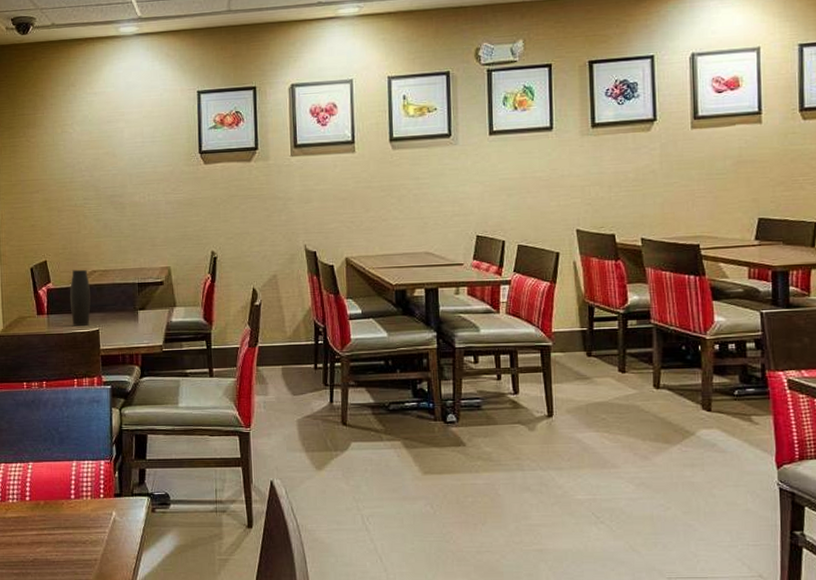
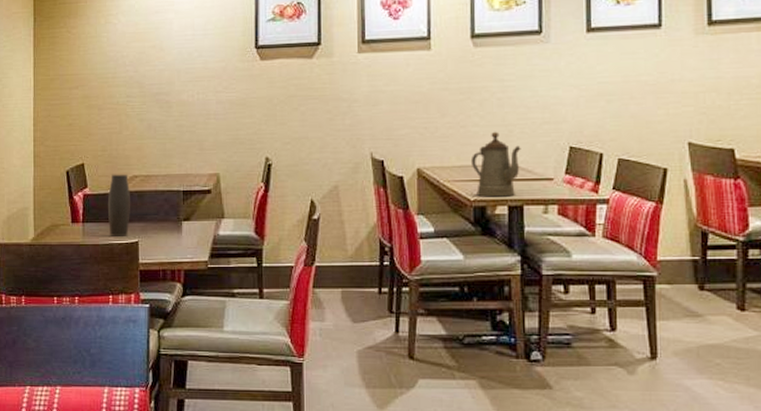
coffee pot: none [392,223,435,282] -> present [470,131,521,197]

